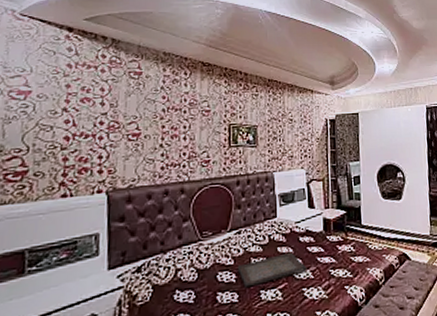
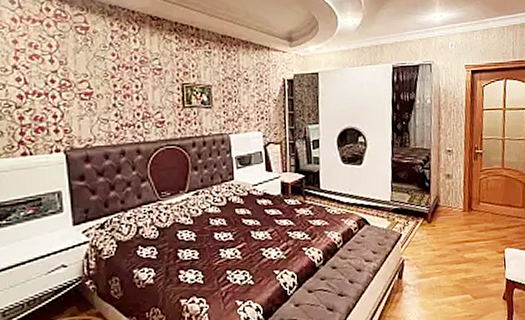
serving tray: present [237,252,308,288] -> none [196,214,266,246]

